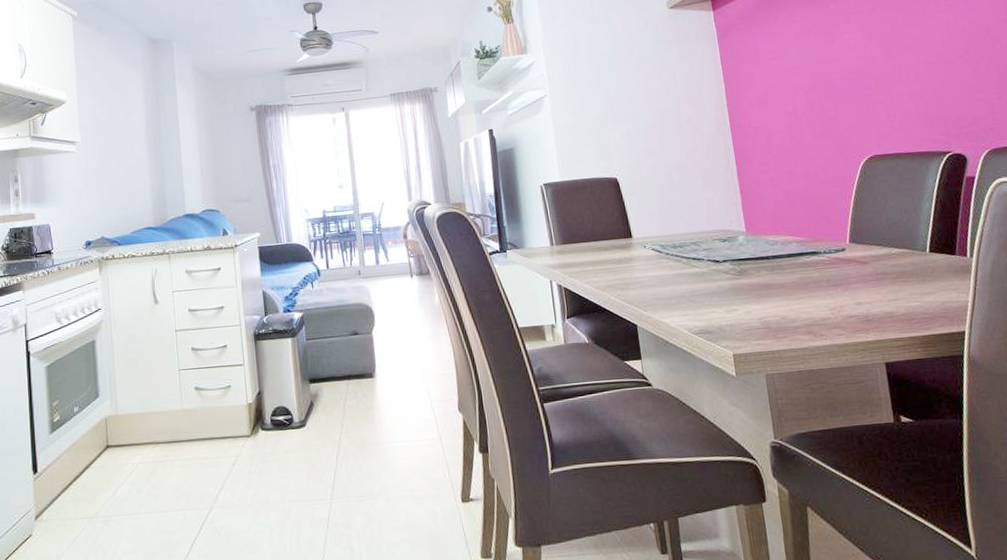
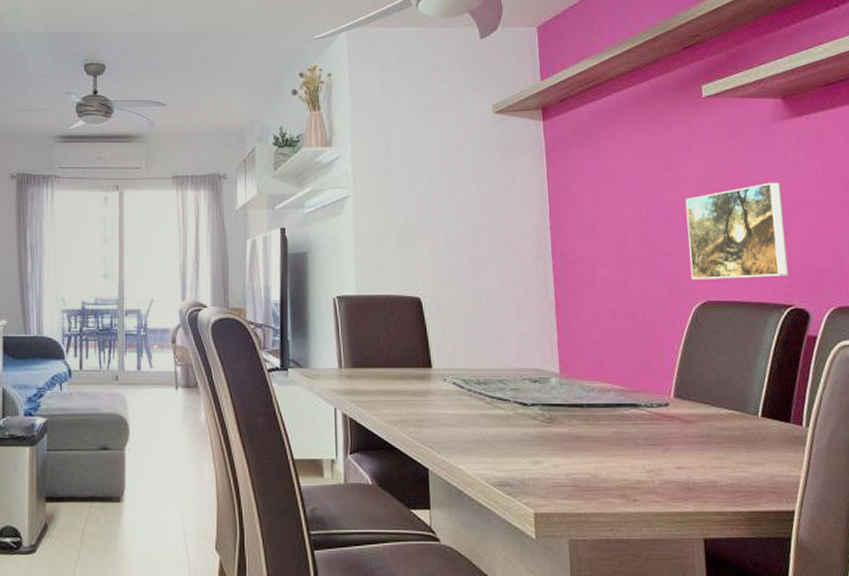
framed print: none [846,43,946,138] -> present [685,182,789,279]

